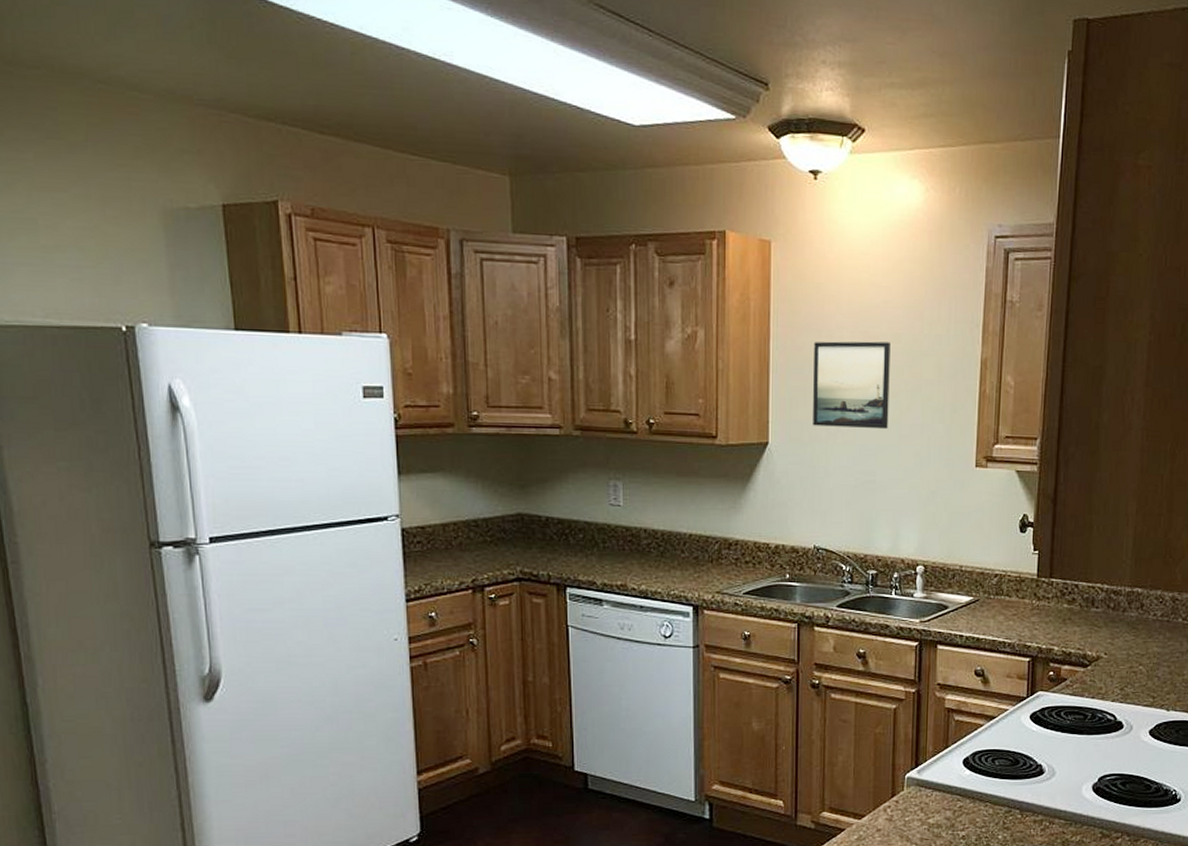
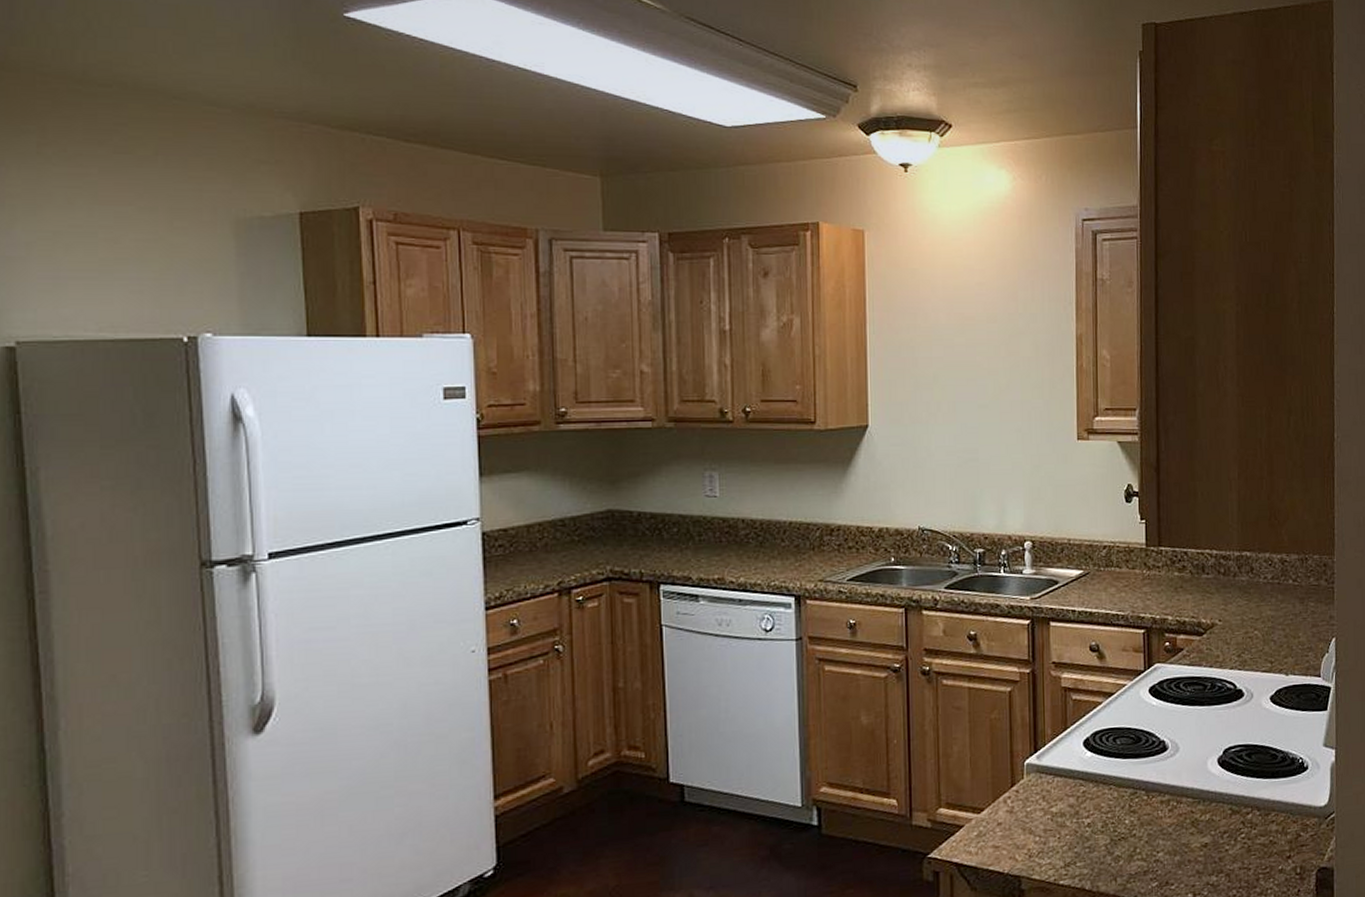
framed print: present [813,341,891,430] -> none [911,322,989,407]

